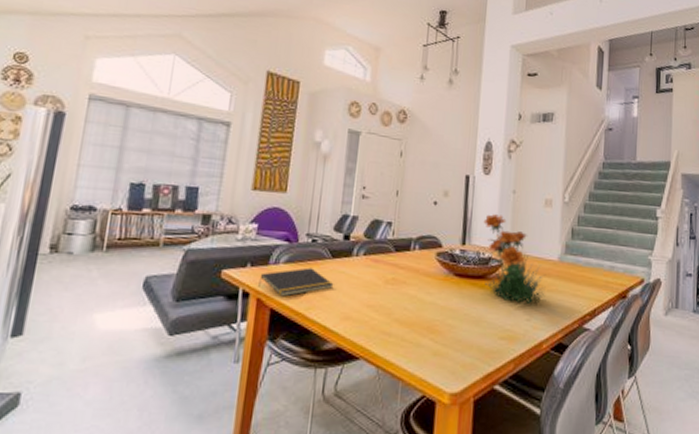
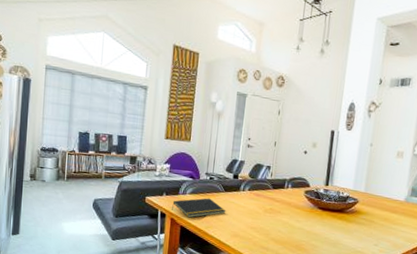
flower plant: present [483,214,546,305] -> none [342,162,393,234]

